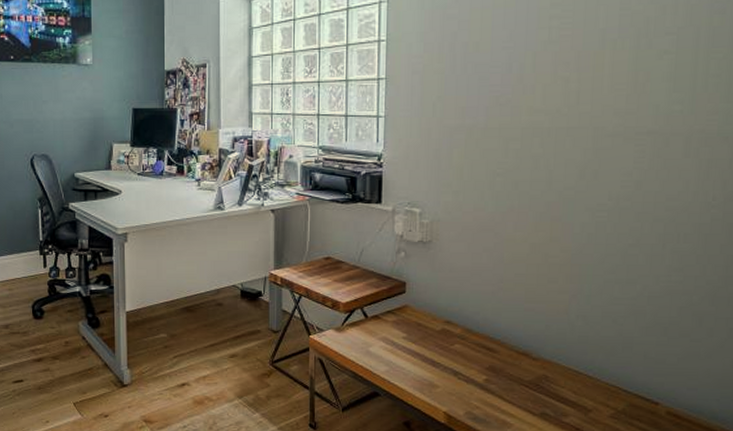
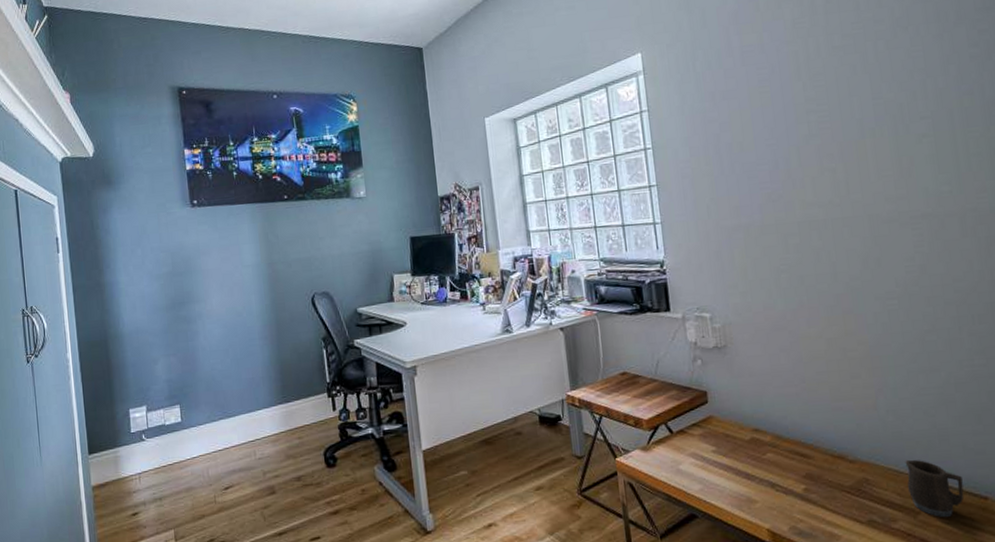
mug: none [584,362,638,416] -> present [905,459,965,517]

